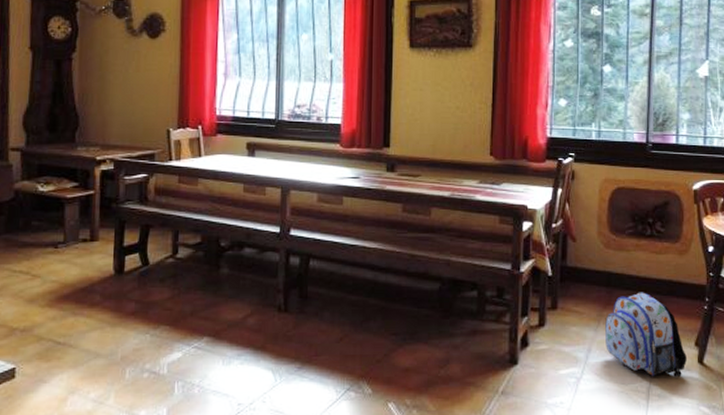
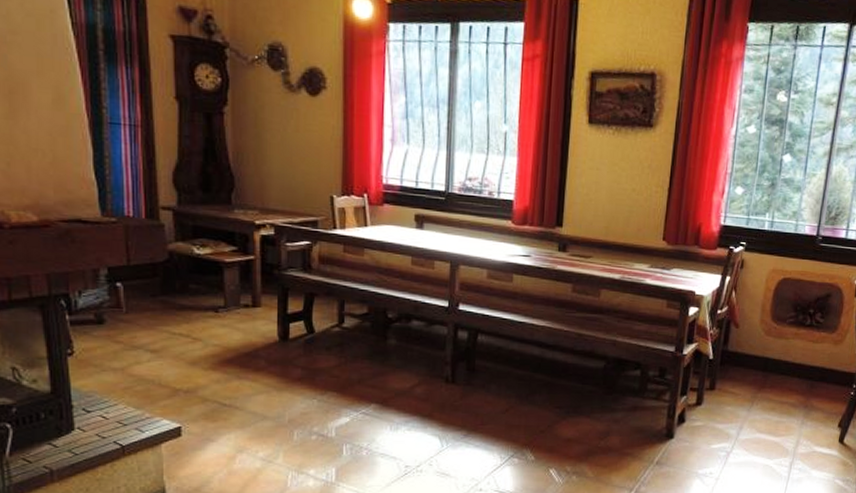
backpack: present [605,292,687,377] -> none [756,377,829,454]

